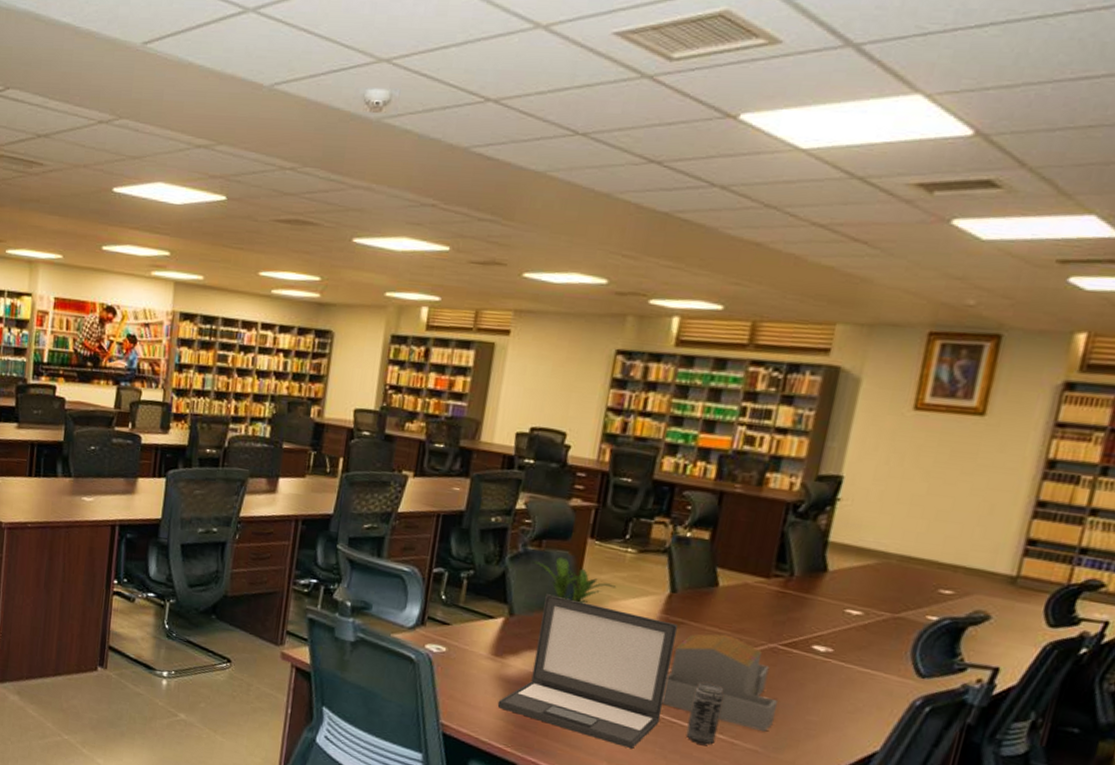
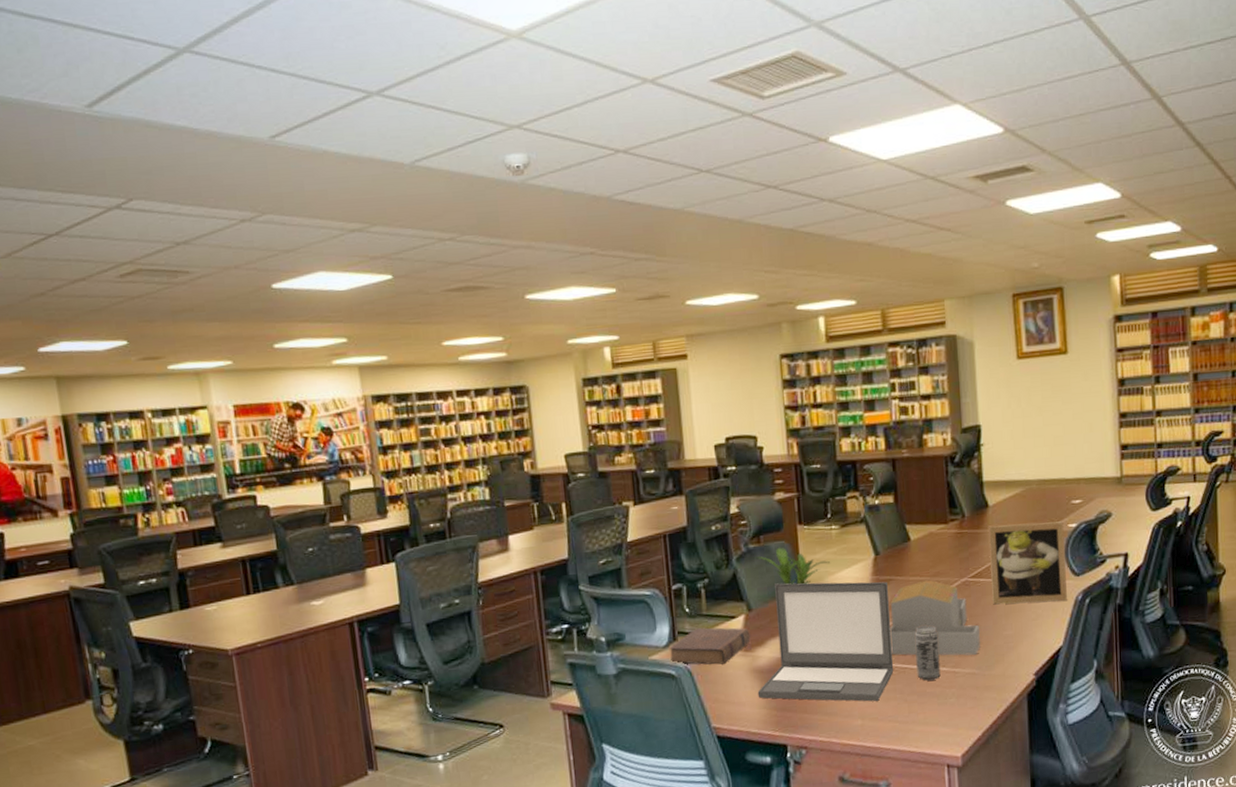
book: none [413,618,506,663] -> present [668,627,751,665]
picture frame: none [802,593,921,703] -> present [987,521,1067,605]

